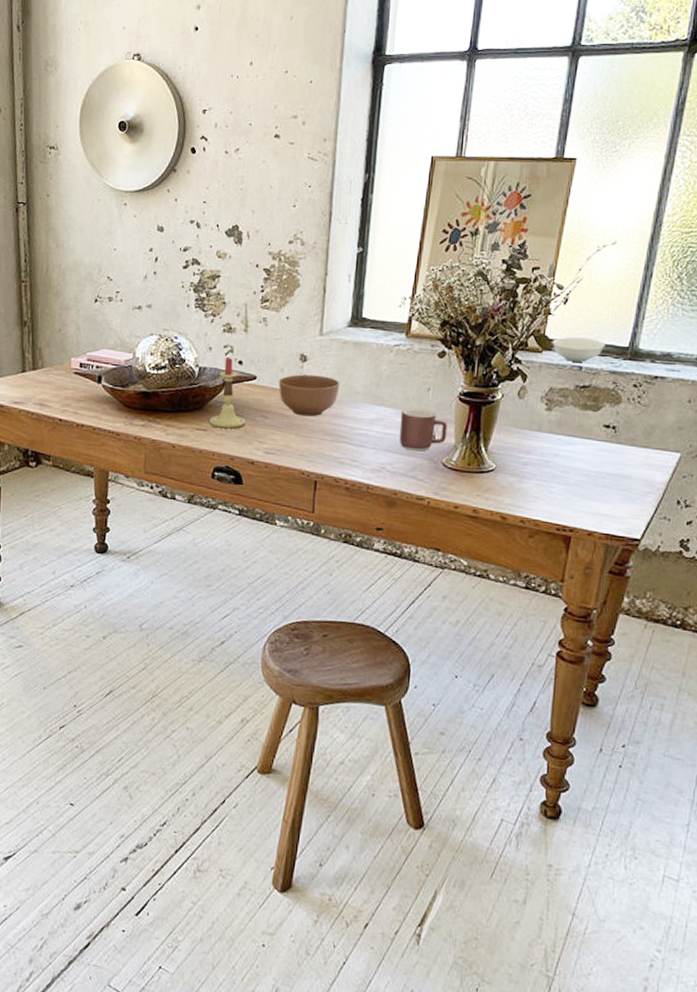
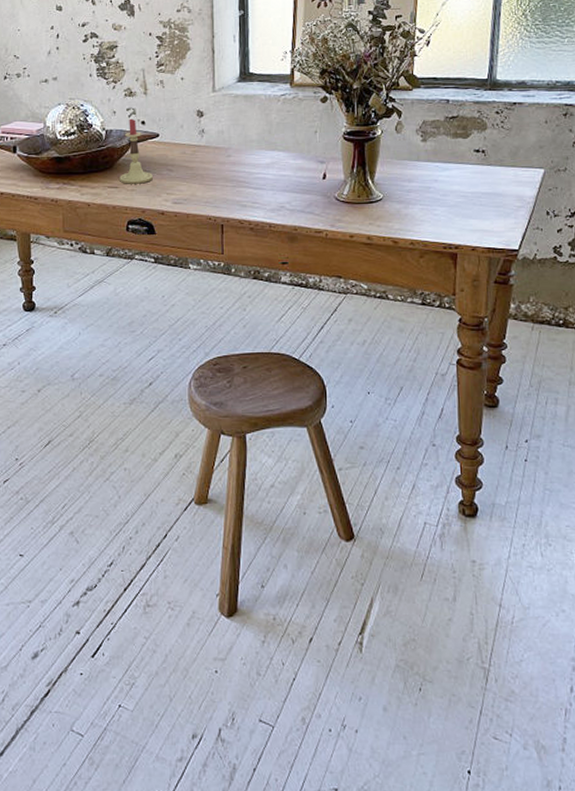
bowl: present [278,374,341,417] -> none [179,128,236,166]
mug: present [399,408,448,452] -> none [293,150,336,189]
bowl: present [552,336,605,362] -> none [420,73,467,96]

